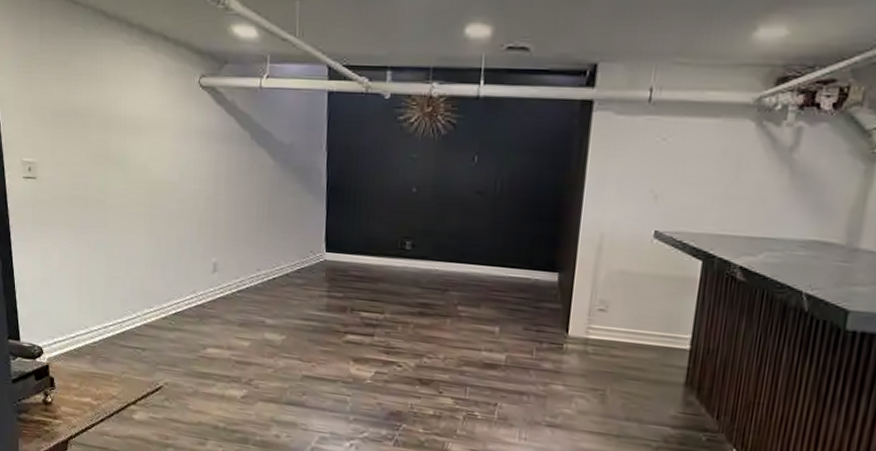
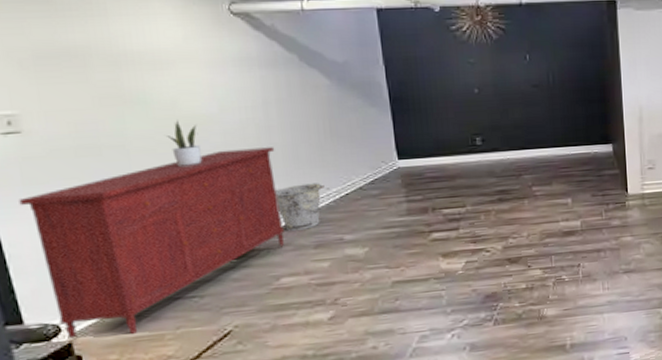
sideboard: none [28,217,219,370] -> present [18,147,284,340]
potted plant: none [136,183,161,228] -> present [167,120,202,166]
bucket: none [213,260,256,307] -> present [275,183,325,232]

